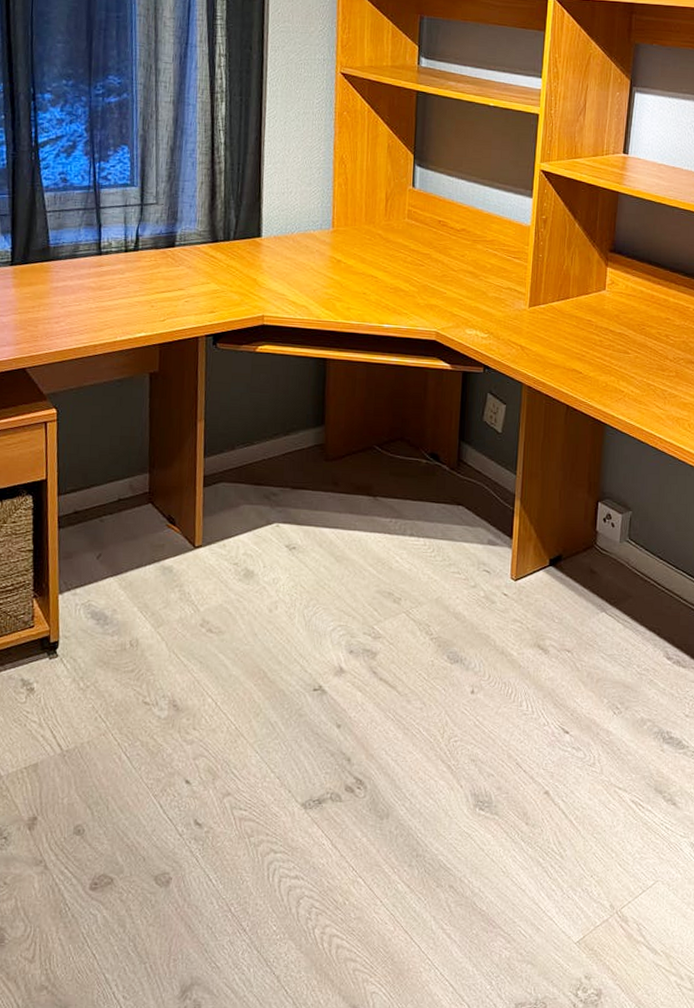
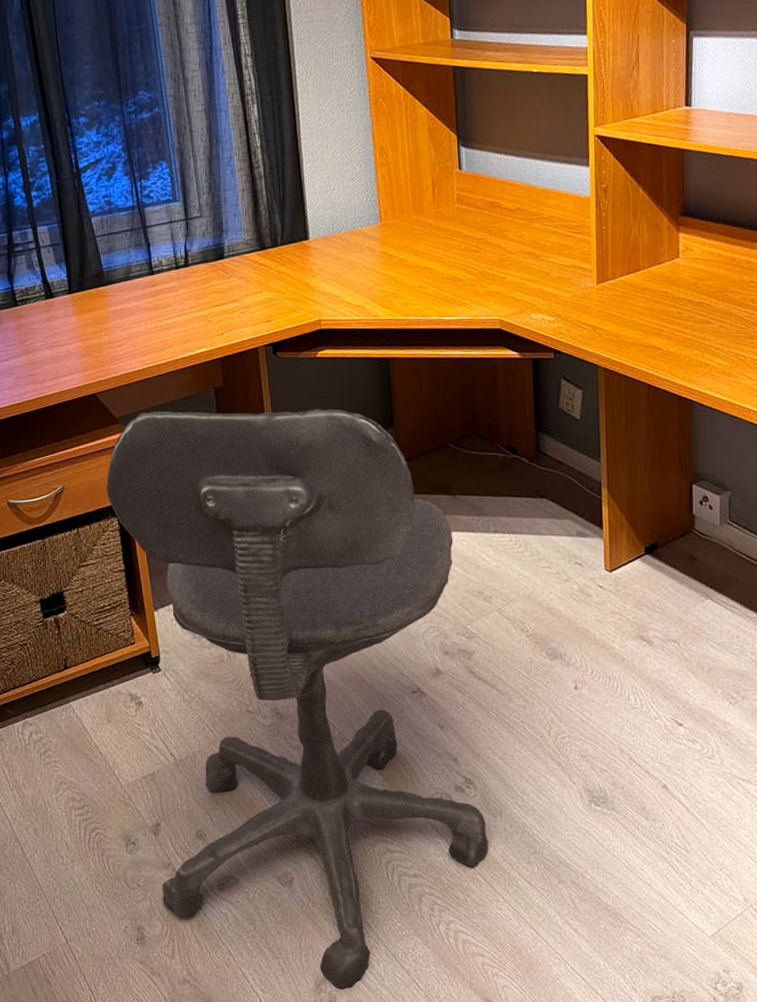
office chair: none [23,391,373,998] -> present [105,409,489,991]

